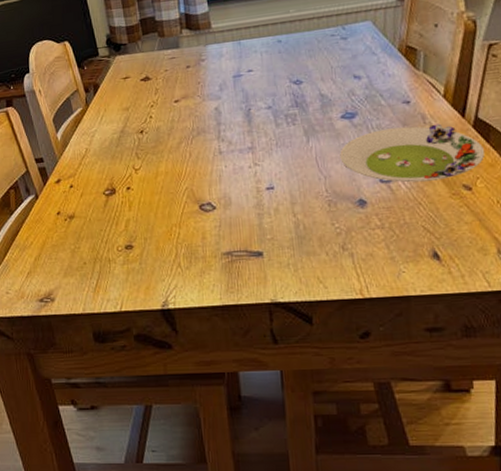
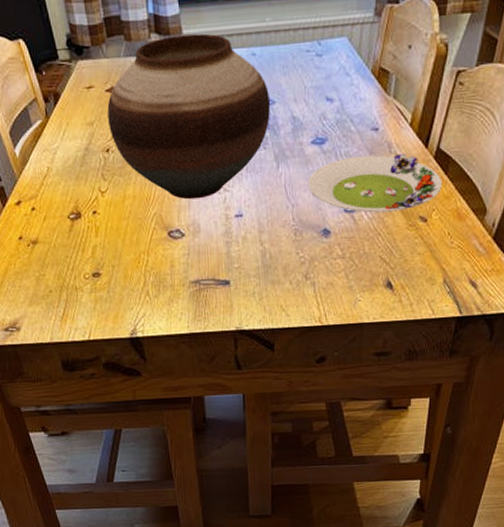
vase: none [142,26,299,175] -> present [107,33,271,200]

